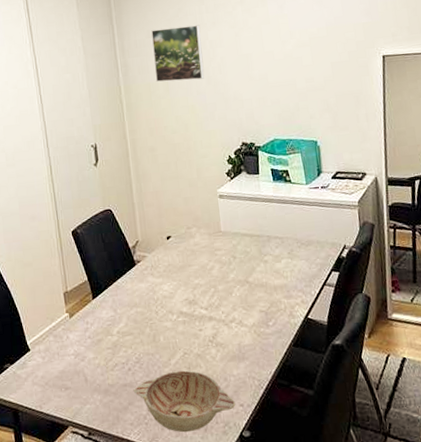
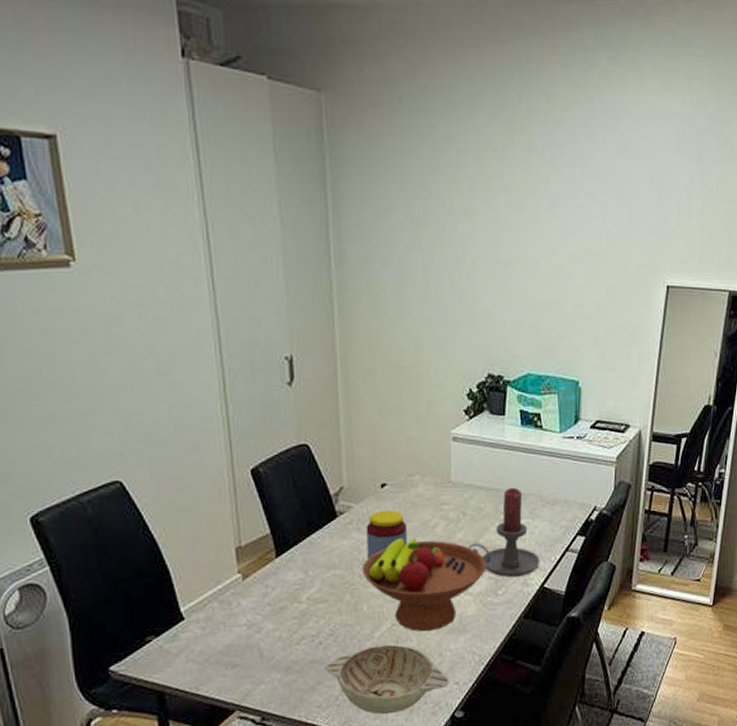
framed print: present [151,25,205,82] -> none [380,209,448,285]
fruit bowl: none [157,279,257,360] -> present [362,537,487,632]
jar: none [158,257,191,298] -> present [366,510,407,559]
candle holder: none [240,232,303,311] -> present [468,487,540,578]

